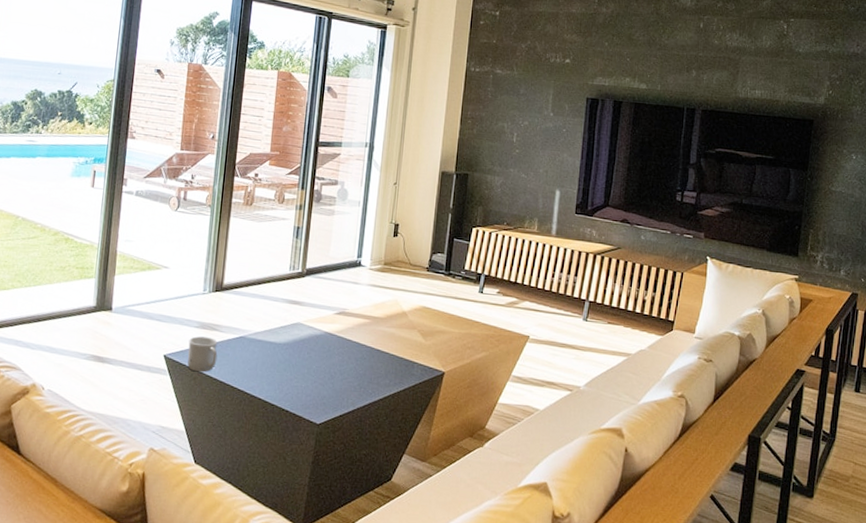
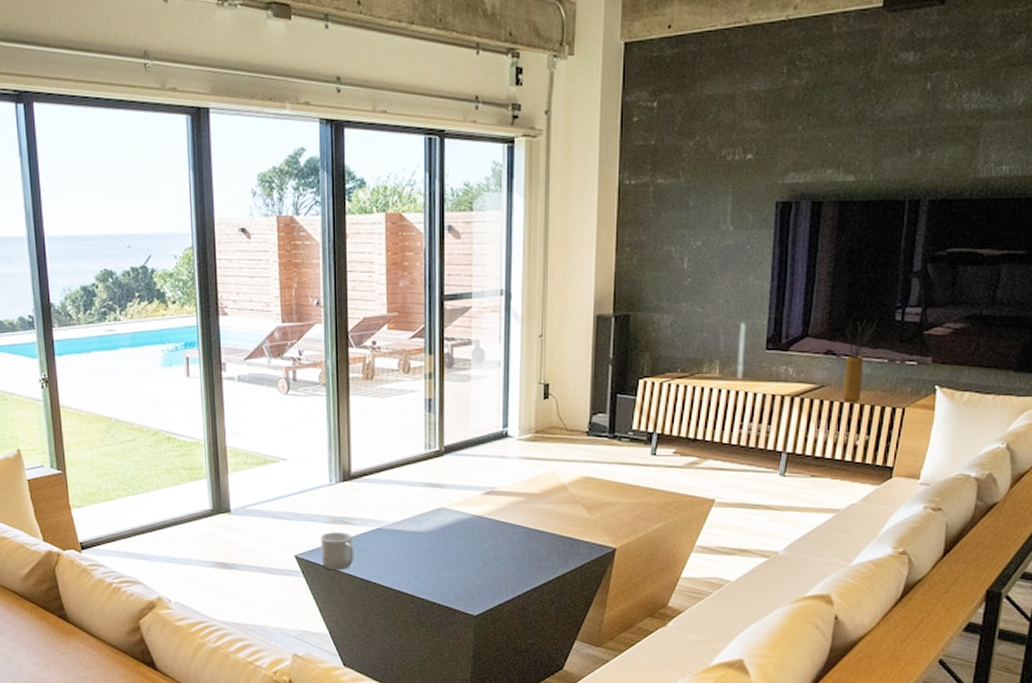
vase: none [635,196,663,263] -> present [843,320,878,401]

